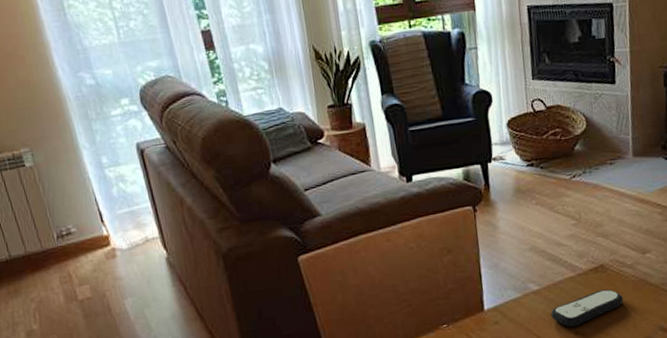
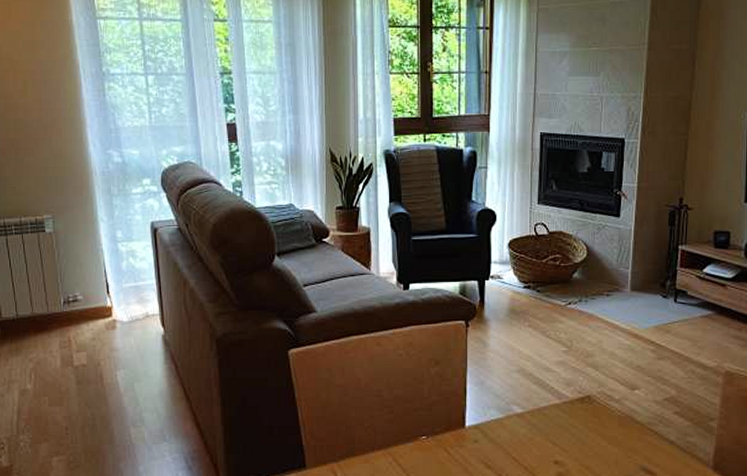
remote control: present [551,289,623,327] -> none [532,421,607,456]

